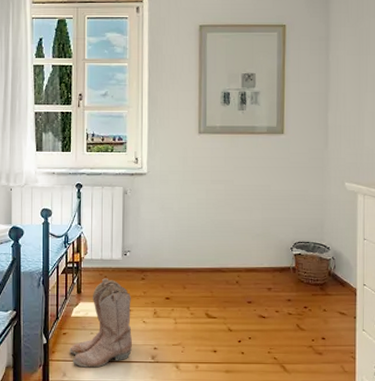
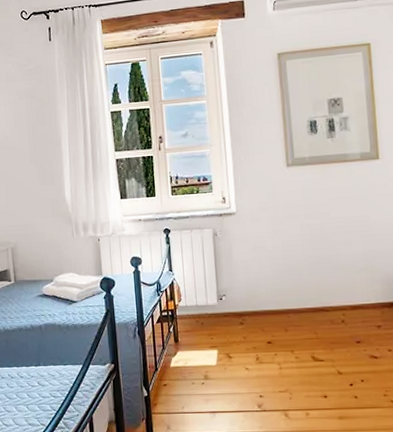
boots: present [70,278,132,368] -> none [172,325,237,420]

